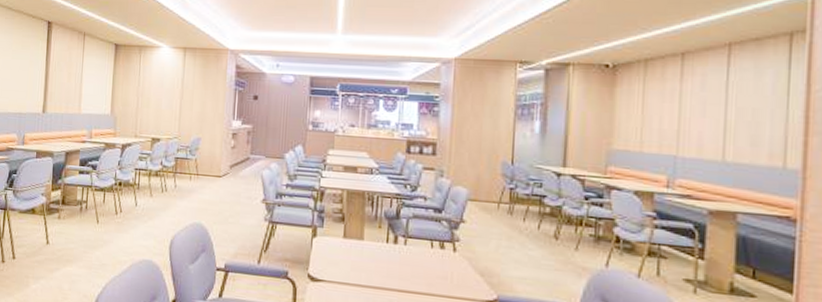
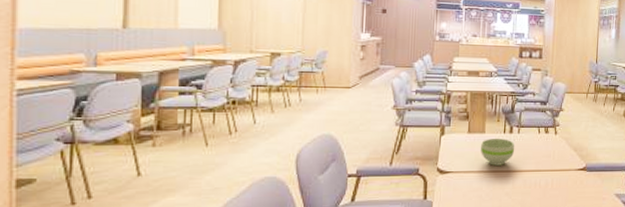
bowl: none [358,247,401,282] -> present [481,139,515,166]

